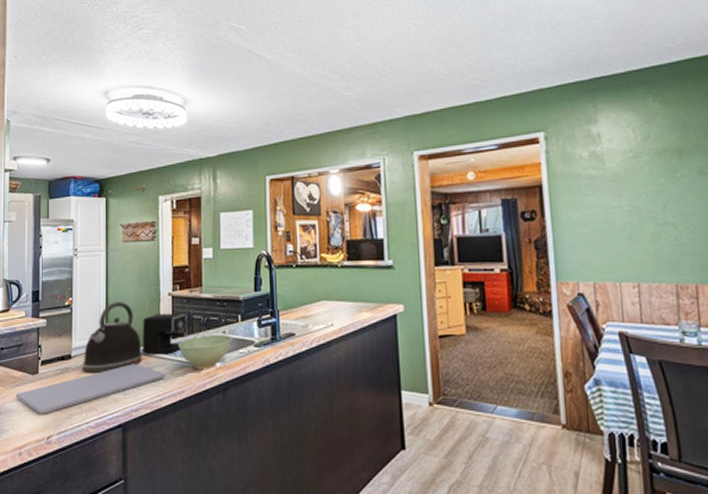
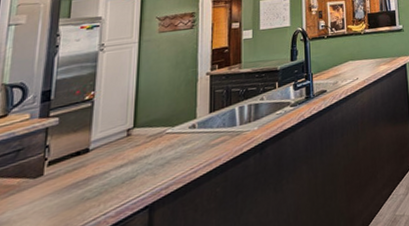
cutting board: present [15,364,166,414] -> none [7,143,201,219]
kettle: present [81,302,143,373] -> none [102,87,177,164]
coffee maker: present [142,313,188,355] -> none [175,89,226,133]
bowl: present [177,335,233,370] -> none [215,100,270,137]

